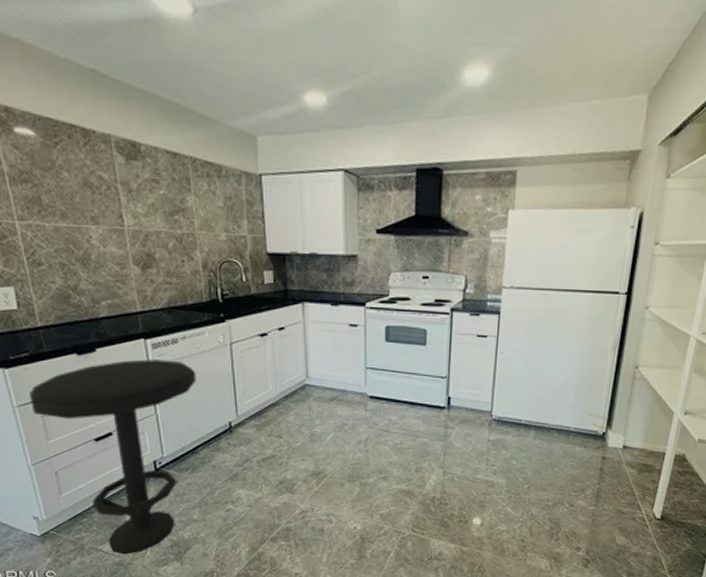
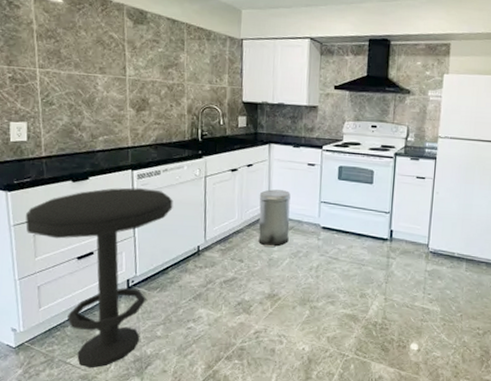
pedal bin: none [295,356,332,421] -> present [258,189,291,248]

